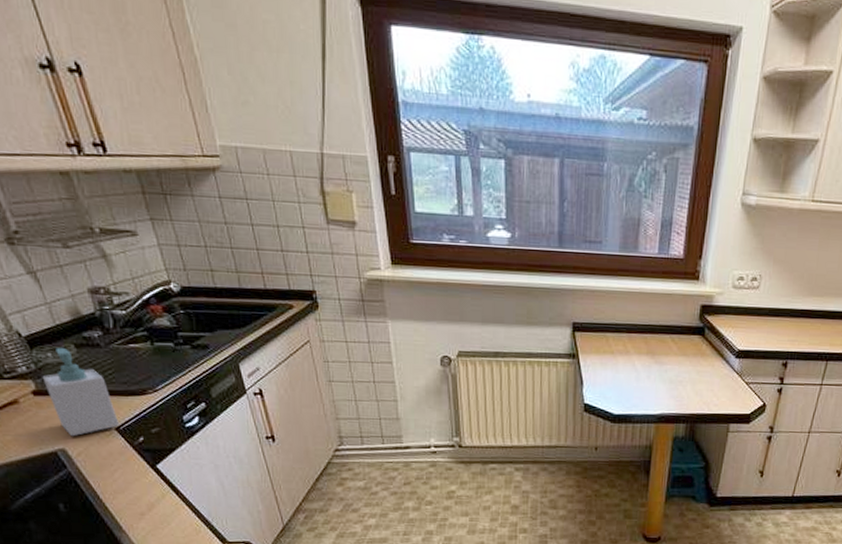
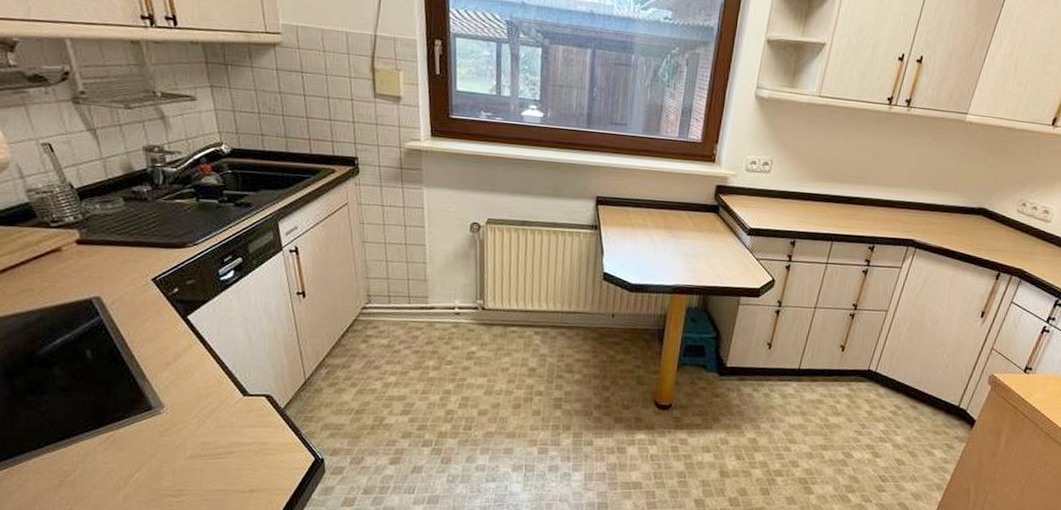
soap bottle: present [42,347,119,437] -> none [88,199,156,286]

